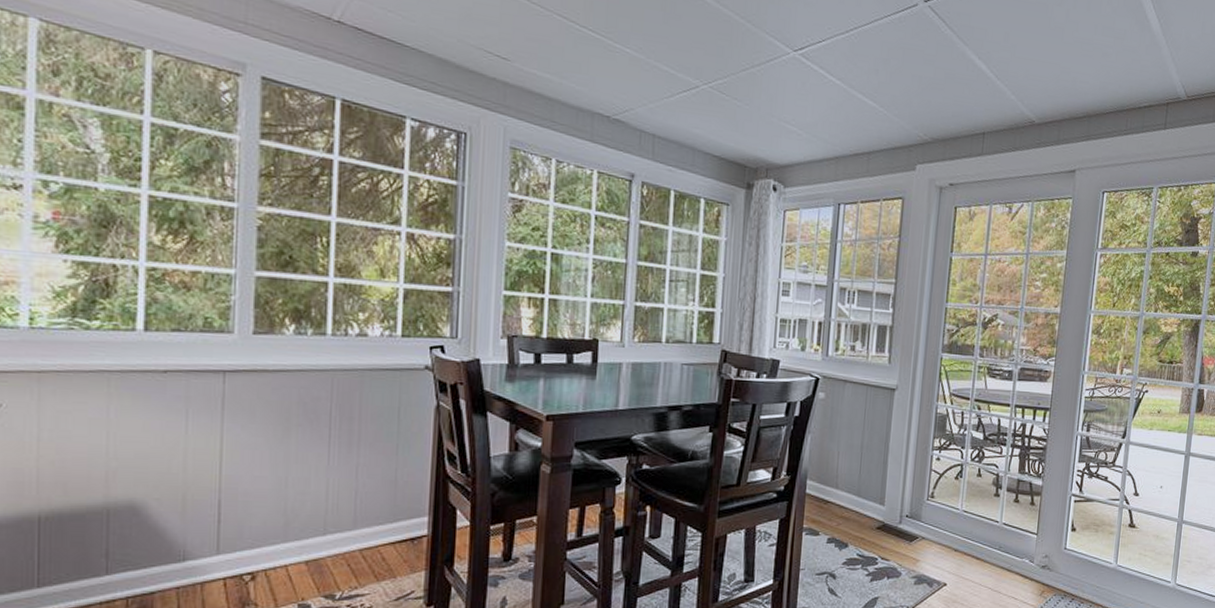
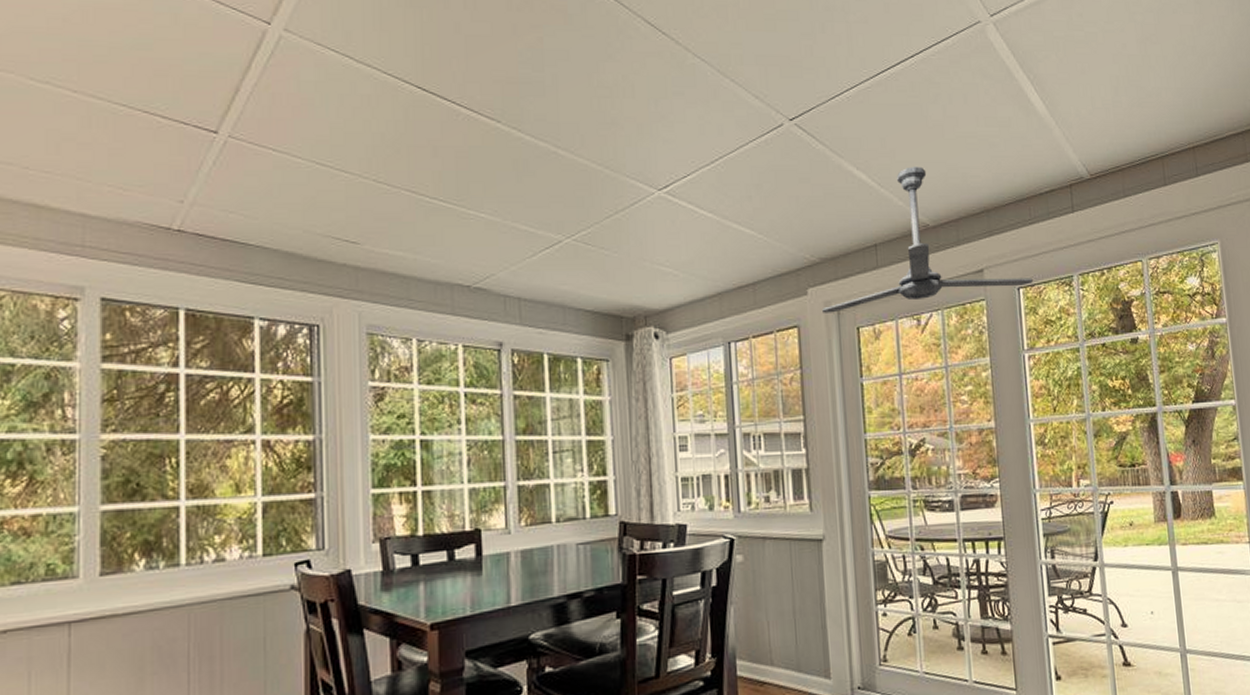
ceiling fan: none [927,63,1117,191] -> present [822,166,1033,313]

